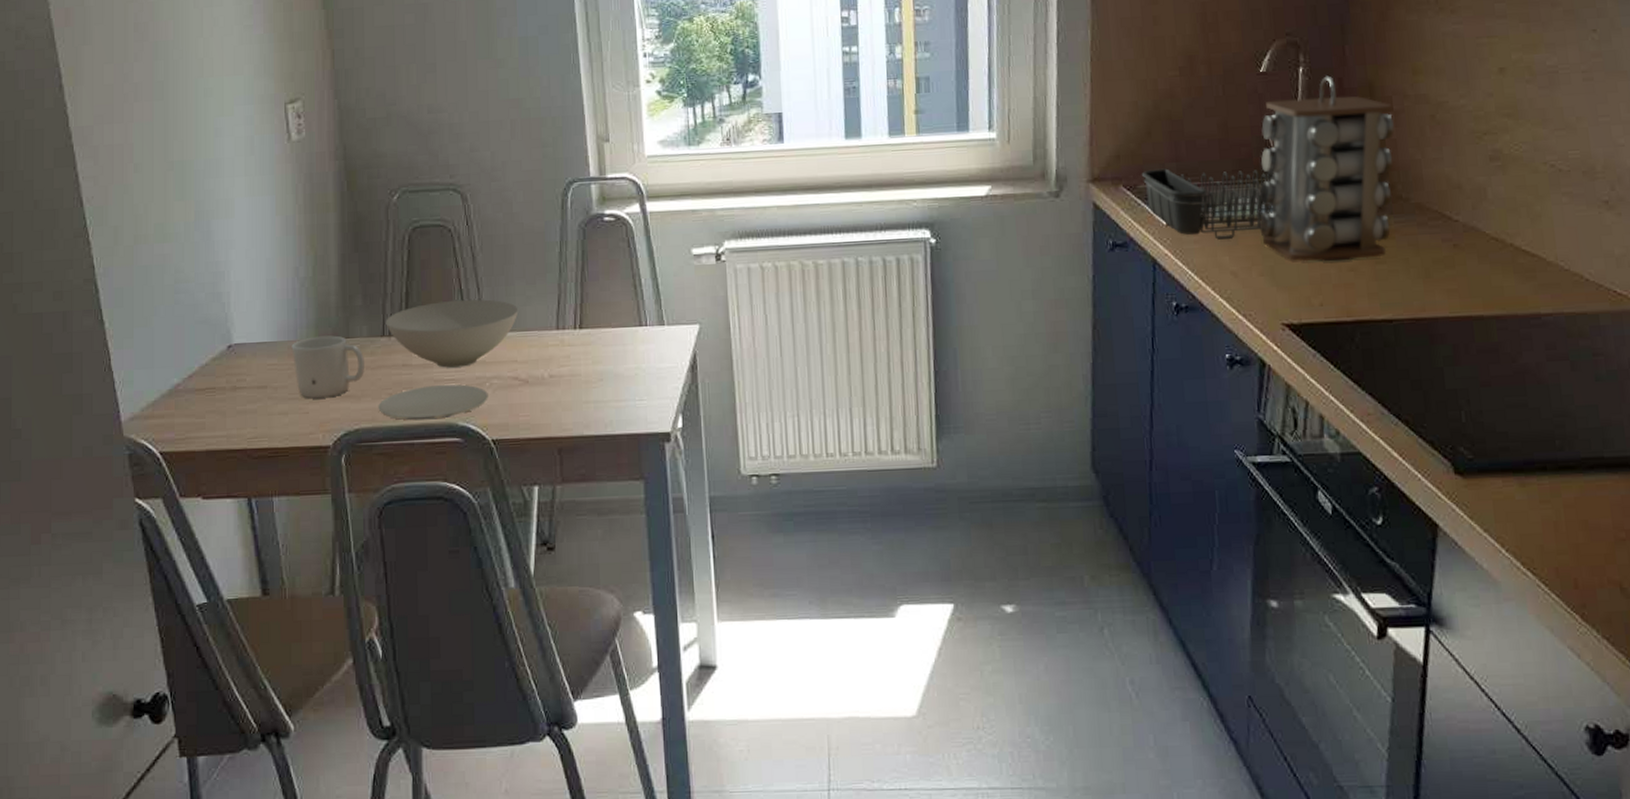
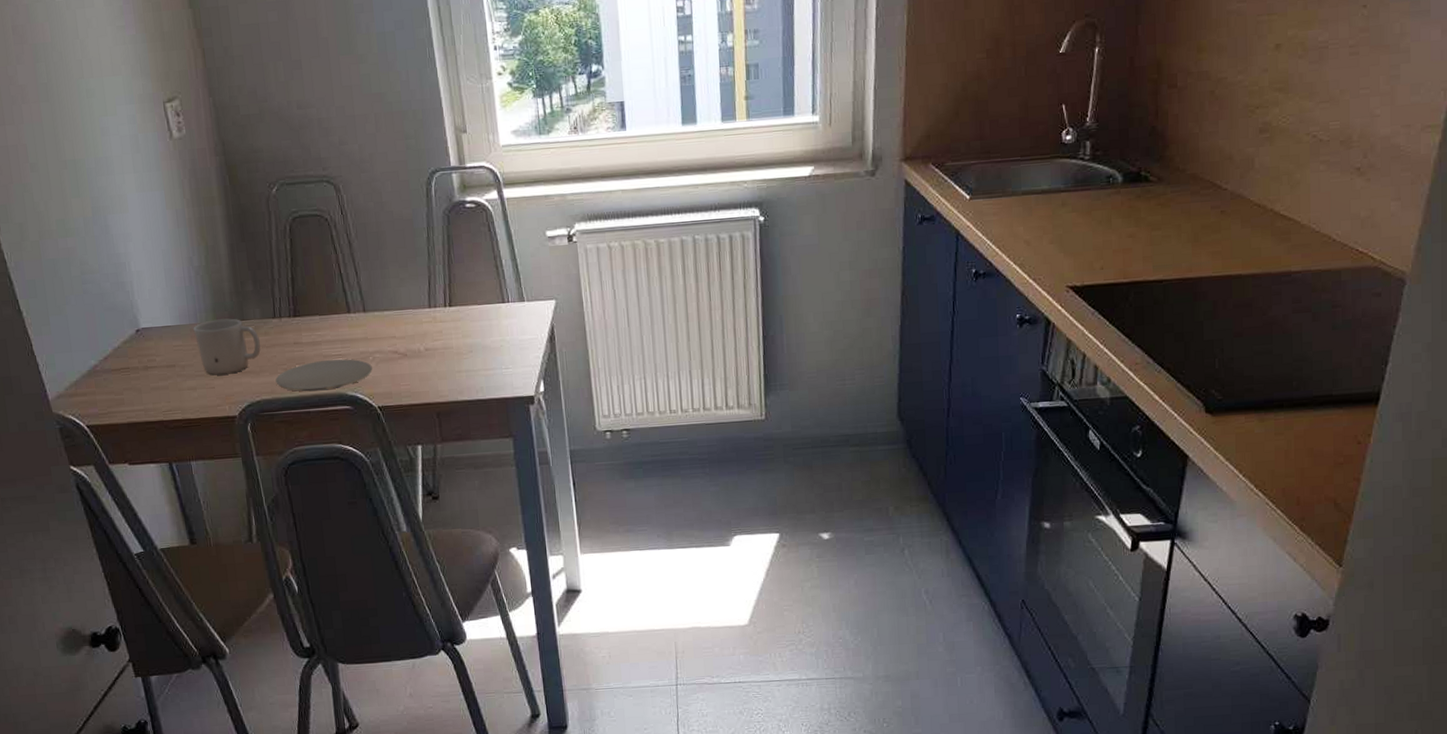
bowl: present [385,299,519,368] -> none [275,282,394,345]
dish rack: present [1142,168,1275,240] -> none [949,146,1067,212]
spice rack: present [1259,75,1396,262] -> none [1051,55,1178,230]

